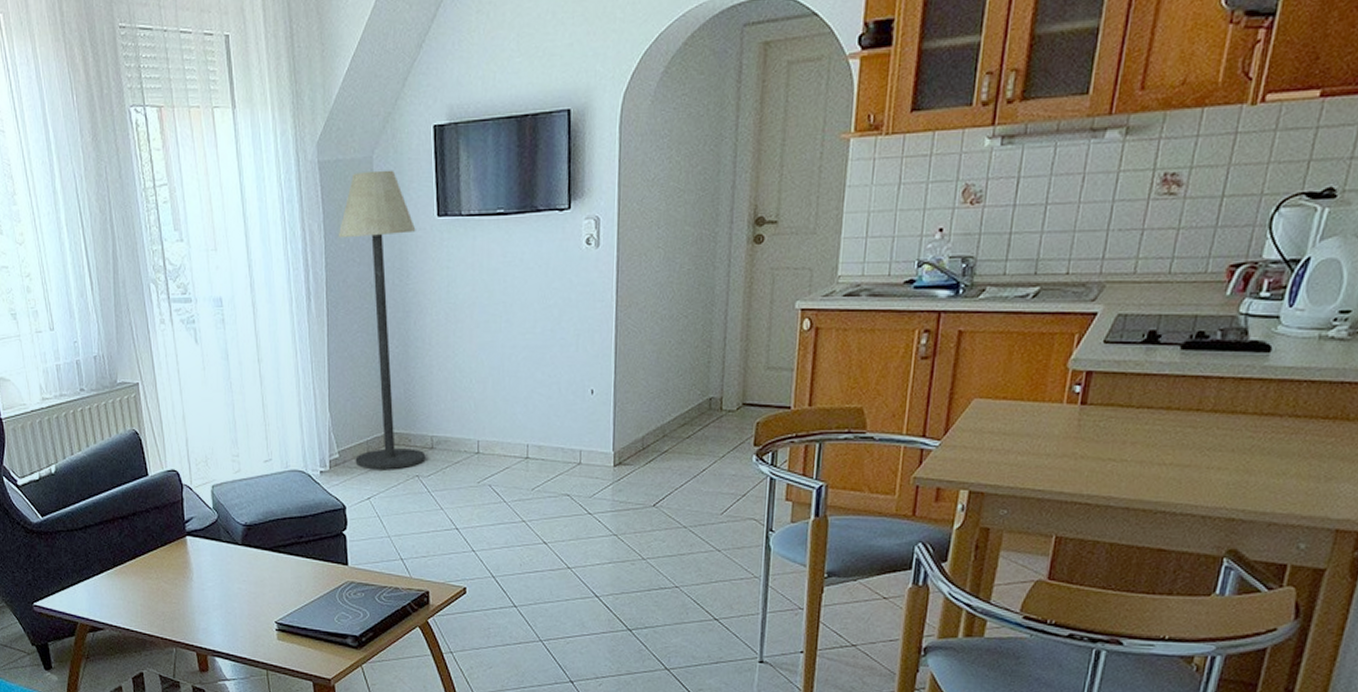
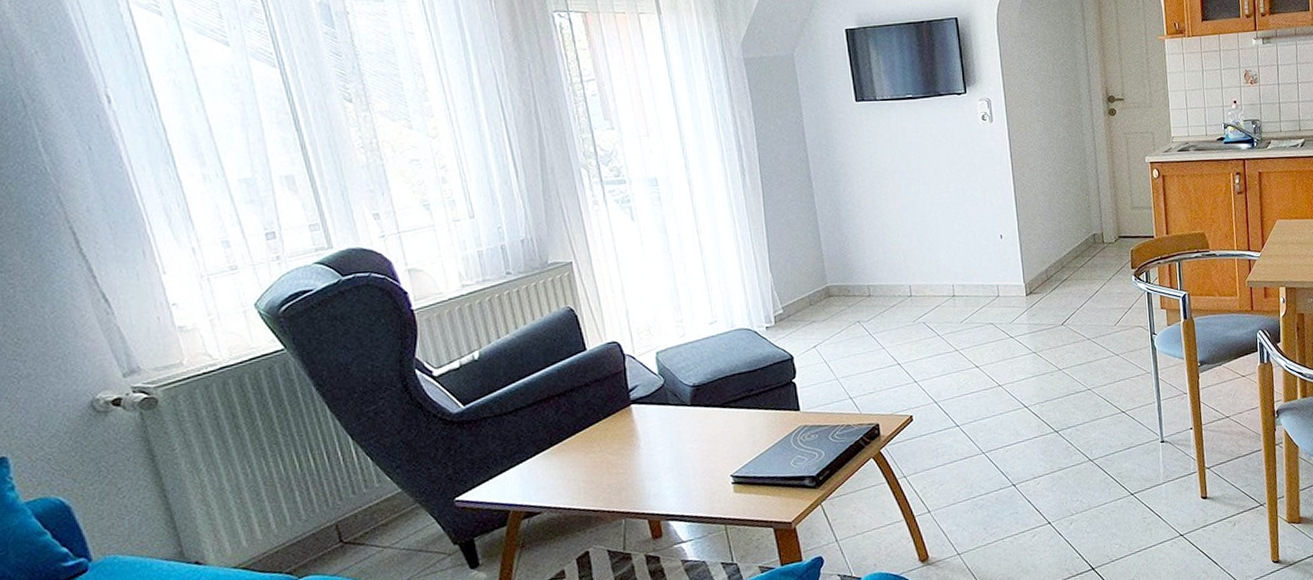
floor lamp: present [338,170,426,470] -> none [767,65,865,320]

